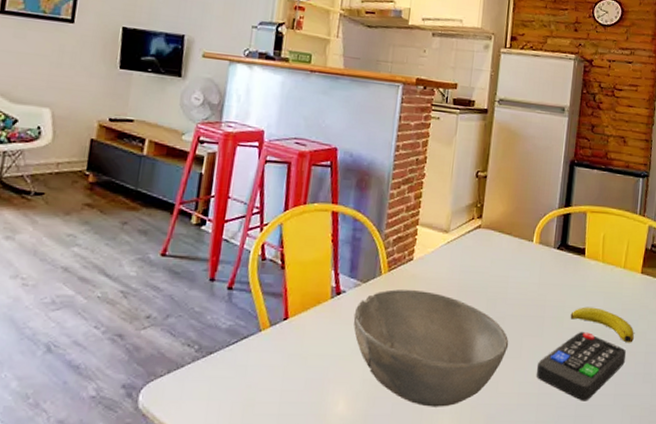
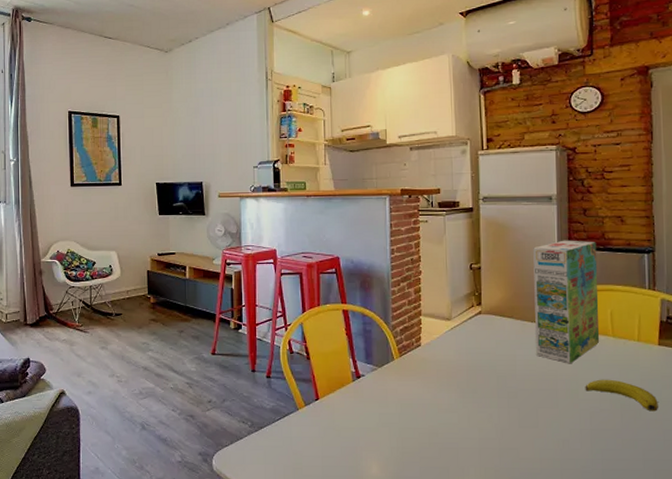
bowl: present [353,289,509,407] -> none [374,370,524,471]
cereal box: none [529,155,600,289] -> present [533,240,600,364]
remote control: present [537,331,626,401] -> none [557,401,651,466]

